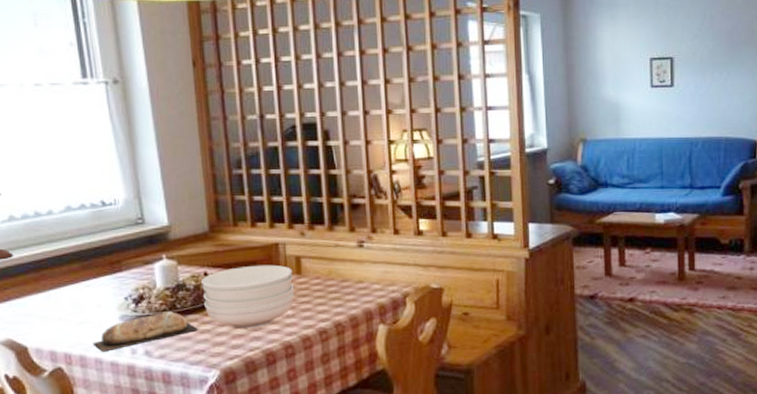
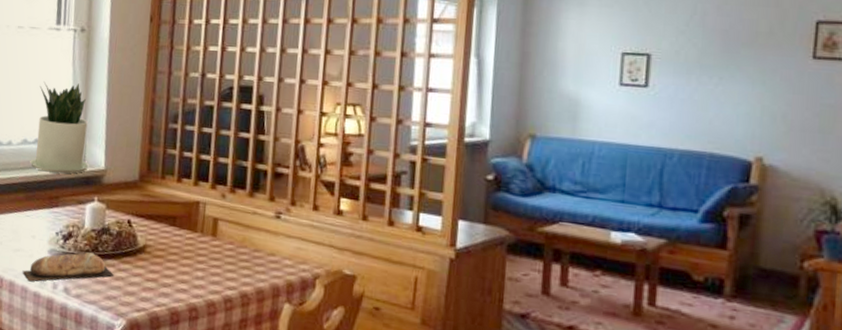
planter: none [74,139,150,237] -> present [30,81,89,174]
bowl: present [200,264,295,328] -> none [122,220,209,284]

